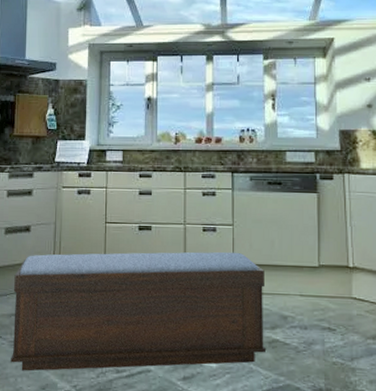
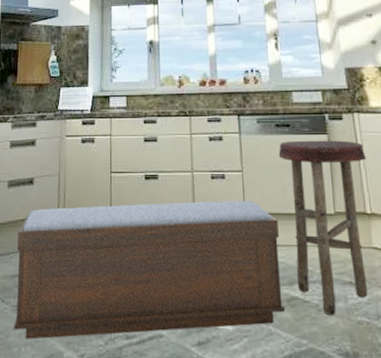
stool: none [269,198,352,356] -> present [278,140,368,315]

